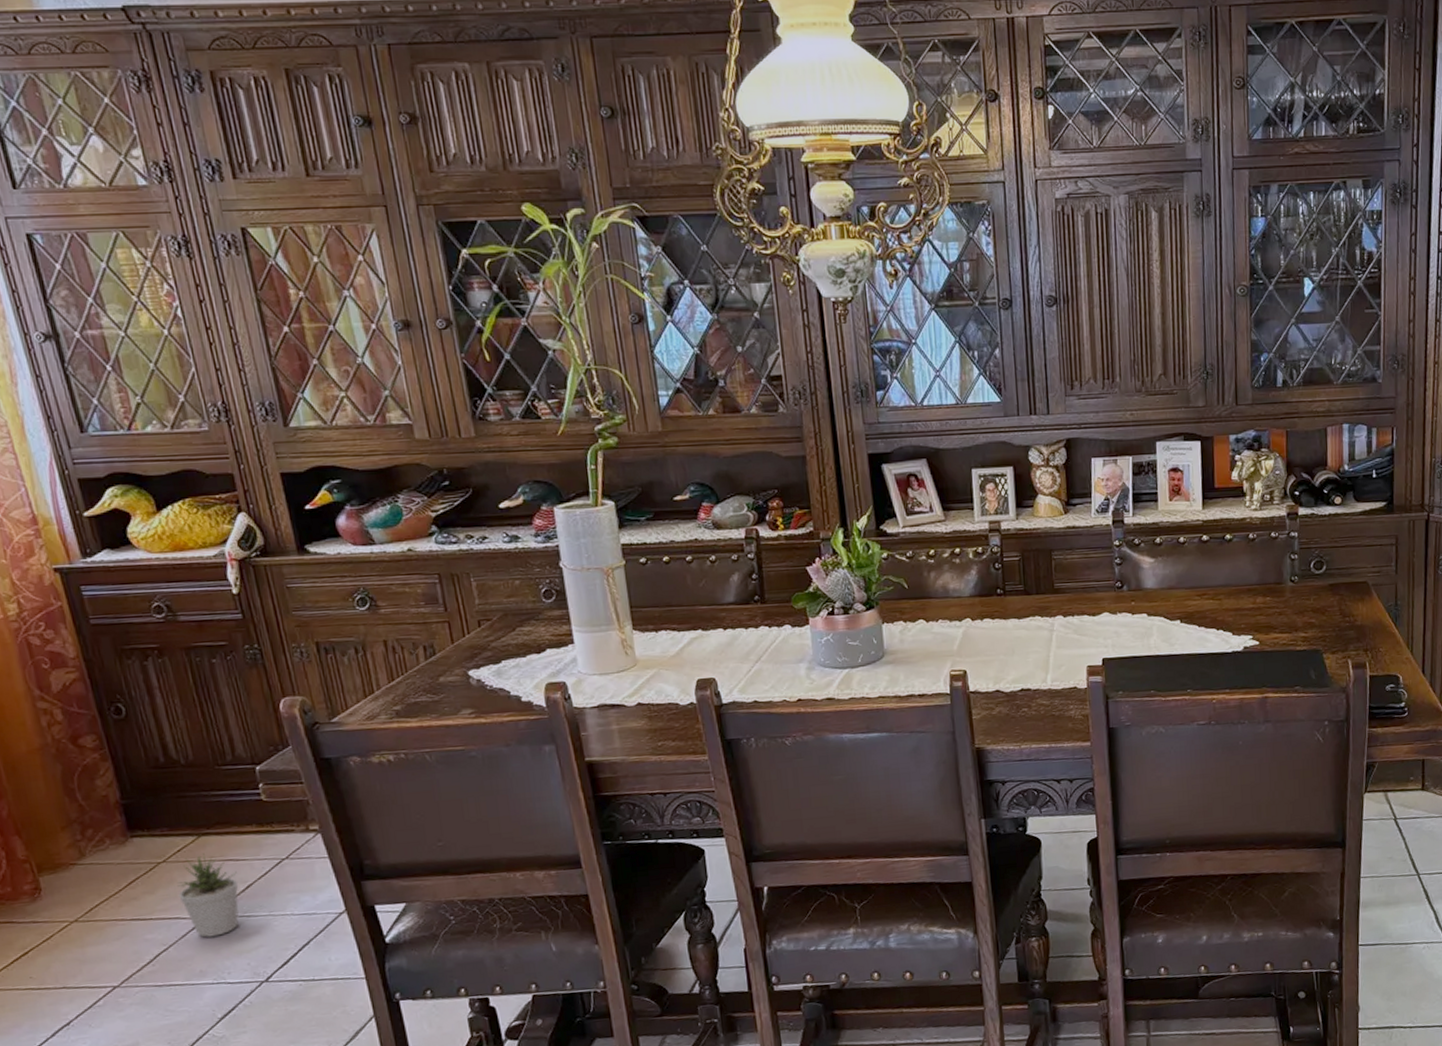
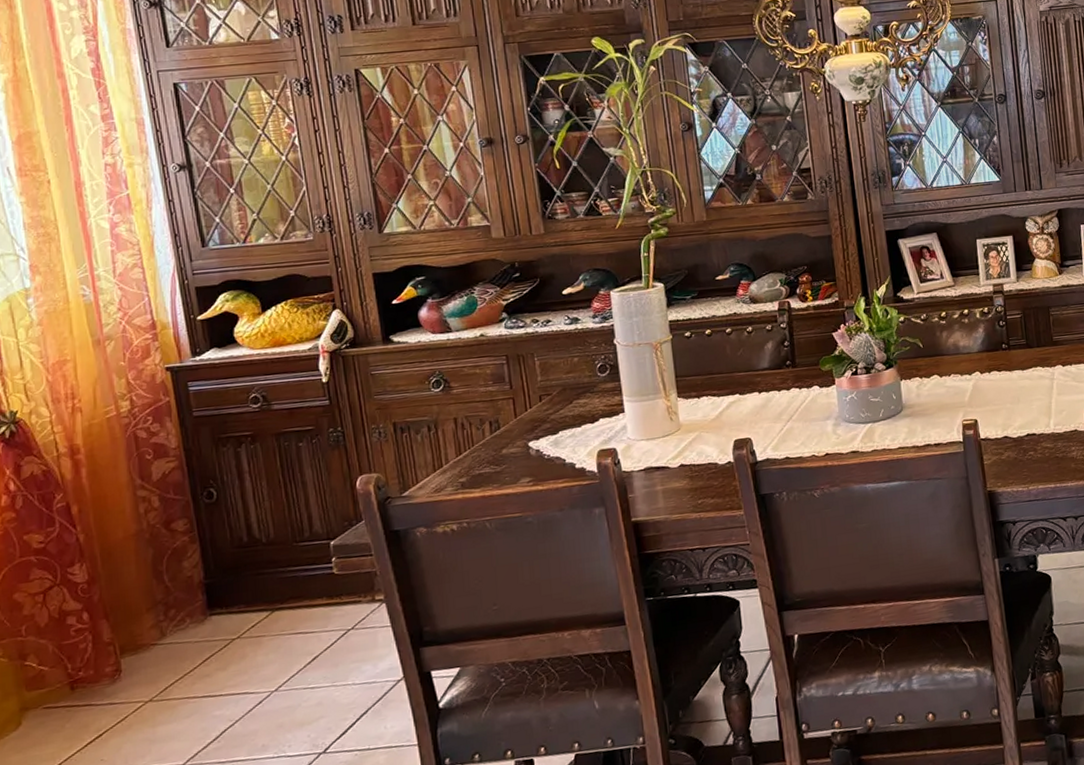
potted plant: present [176,853,239,938] -> none [248,628,306,711]

